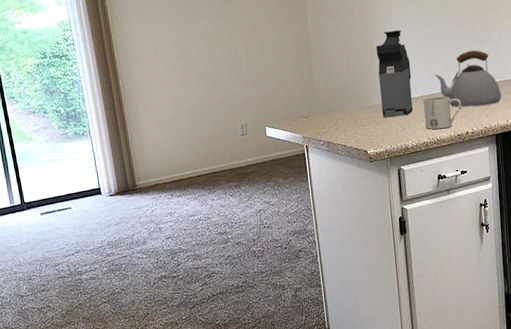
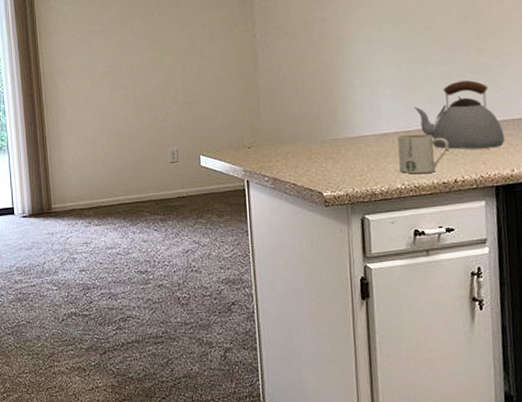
coffee maker: present [376,30,413,118] -> none [338,53,384,156]

